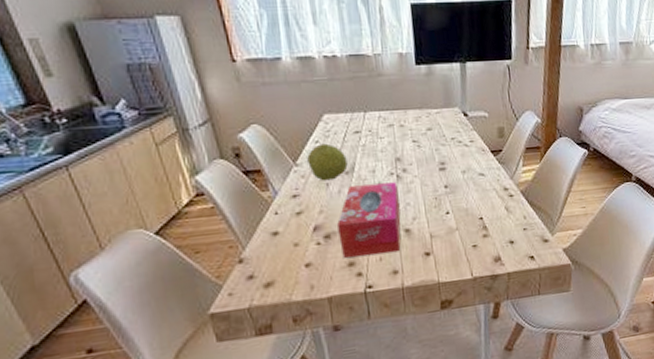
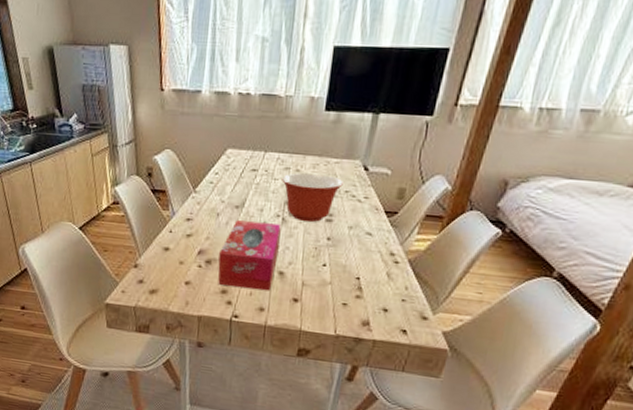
fruit: present [307,143,348,181] -> none [205,176,240,211]
mixing bowl: none [387,125,448,174] -> present [281,172,343,222]

